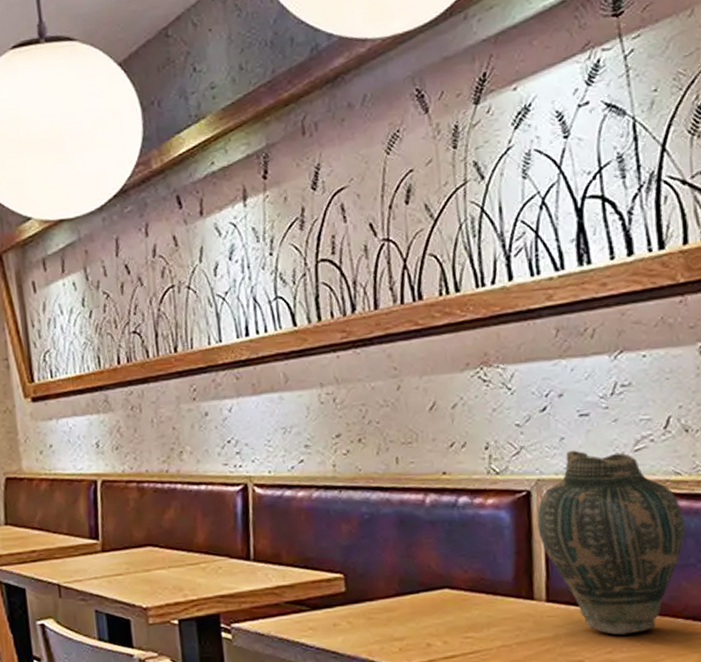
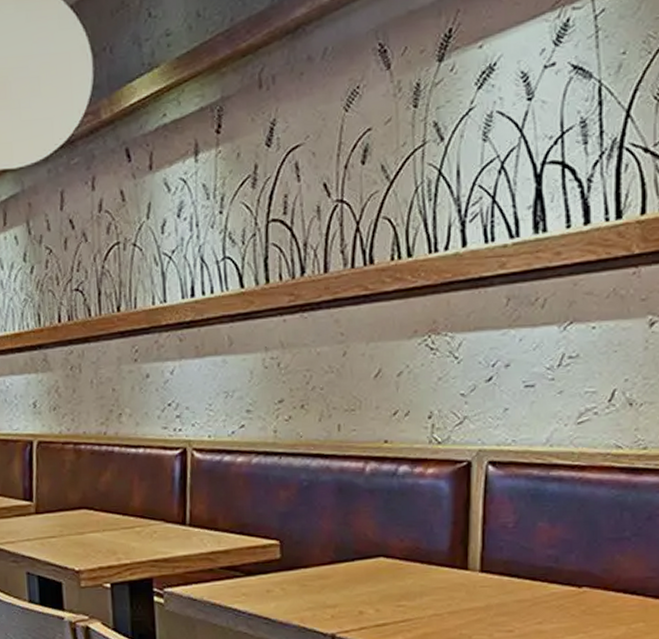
vase: present [537,450,686,635] -> none [476,421,623,607]

